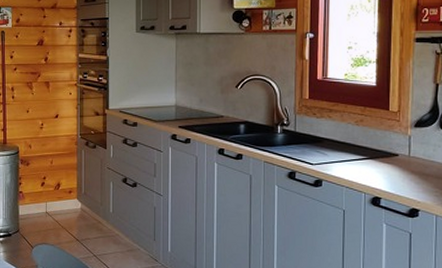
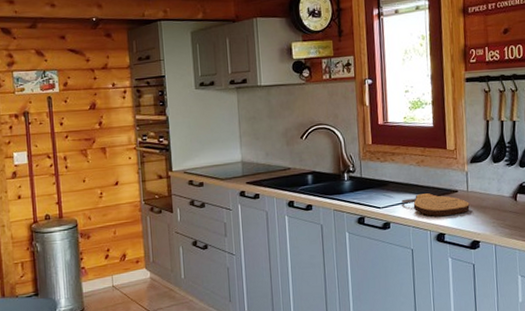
cutting board: none [336,154,410,179] -> present [402,193,470,216]

